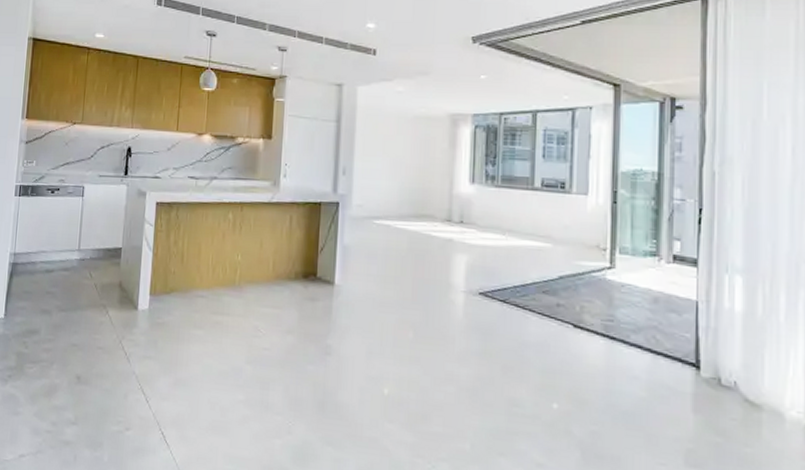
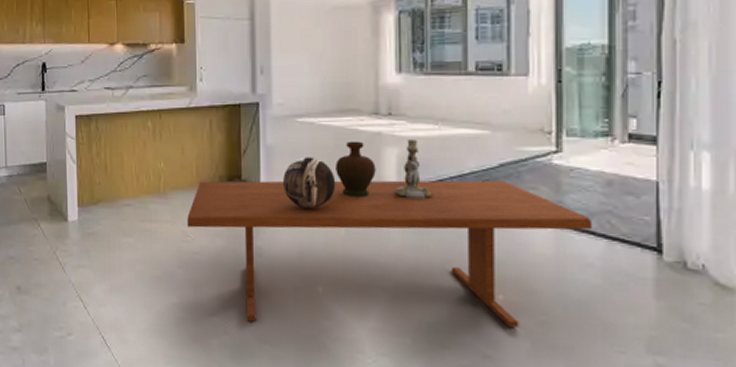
table: none [259,276,641,437] -> present [187,180,593,328]
decorative bowl: none [357,258,408,311] -> present [283,157,336,210]
decorative vase: none [408,245,446,302] -> present [336,141,376,198]
candlestick: none [462,248,499,307] -> present [394,140,435,200]

